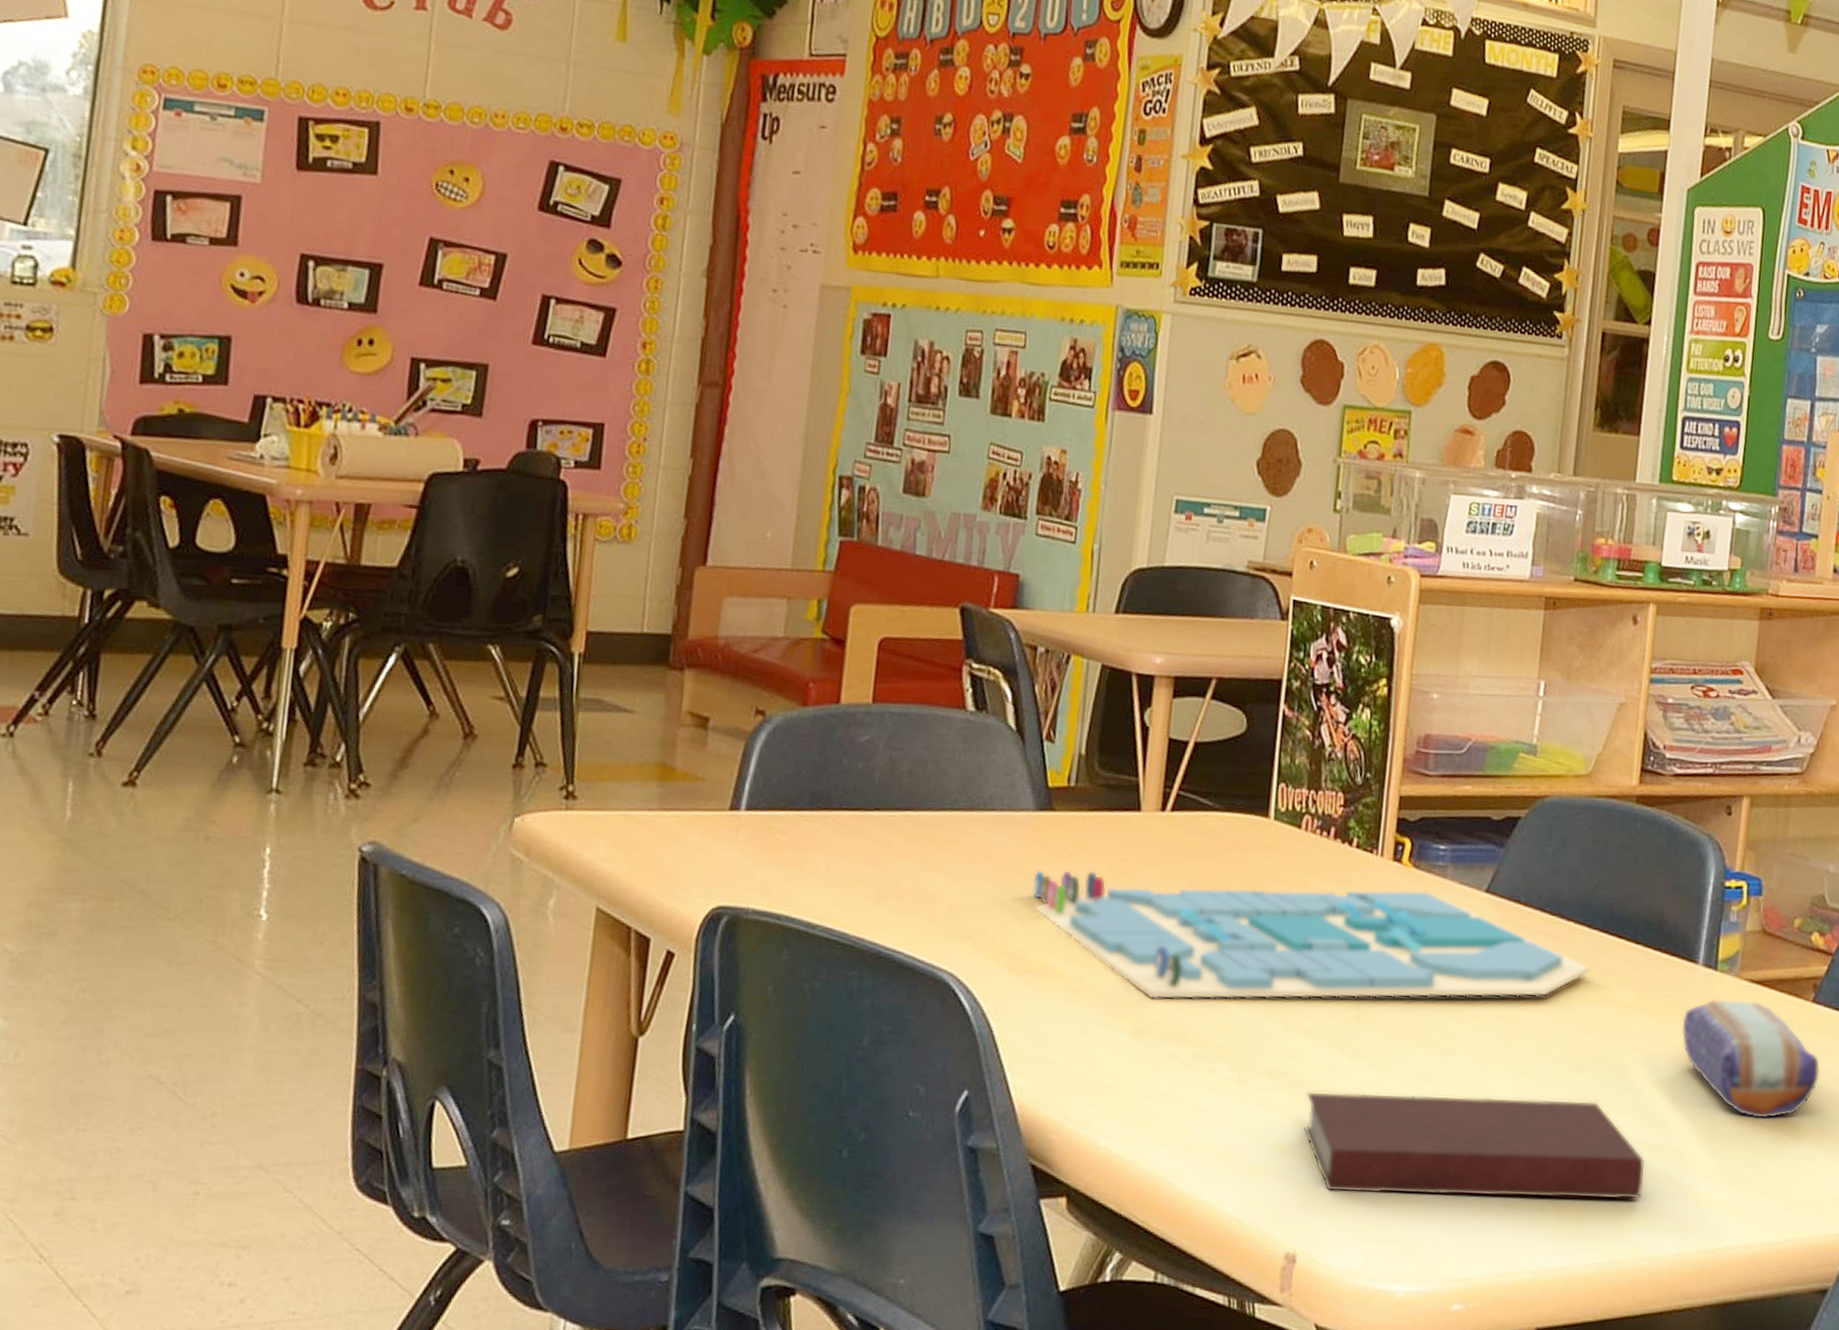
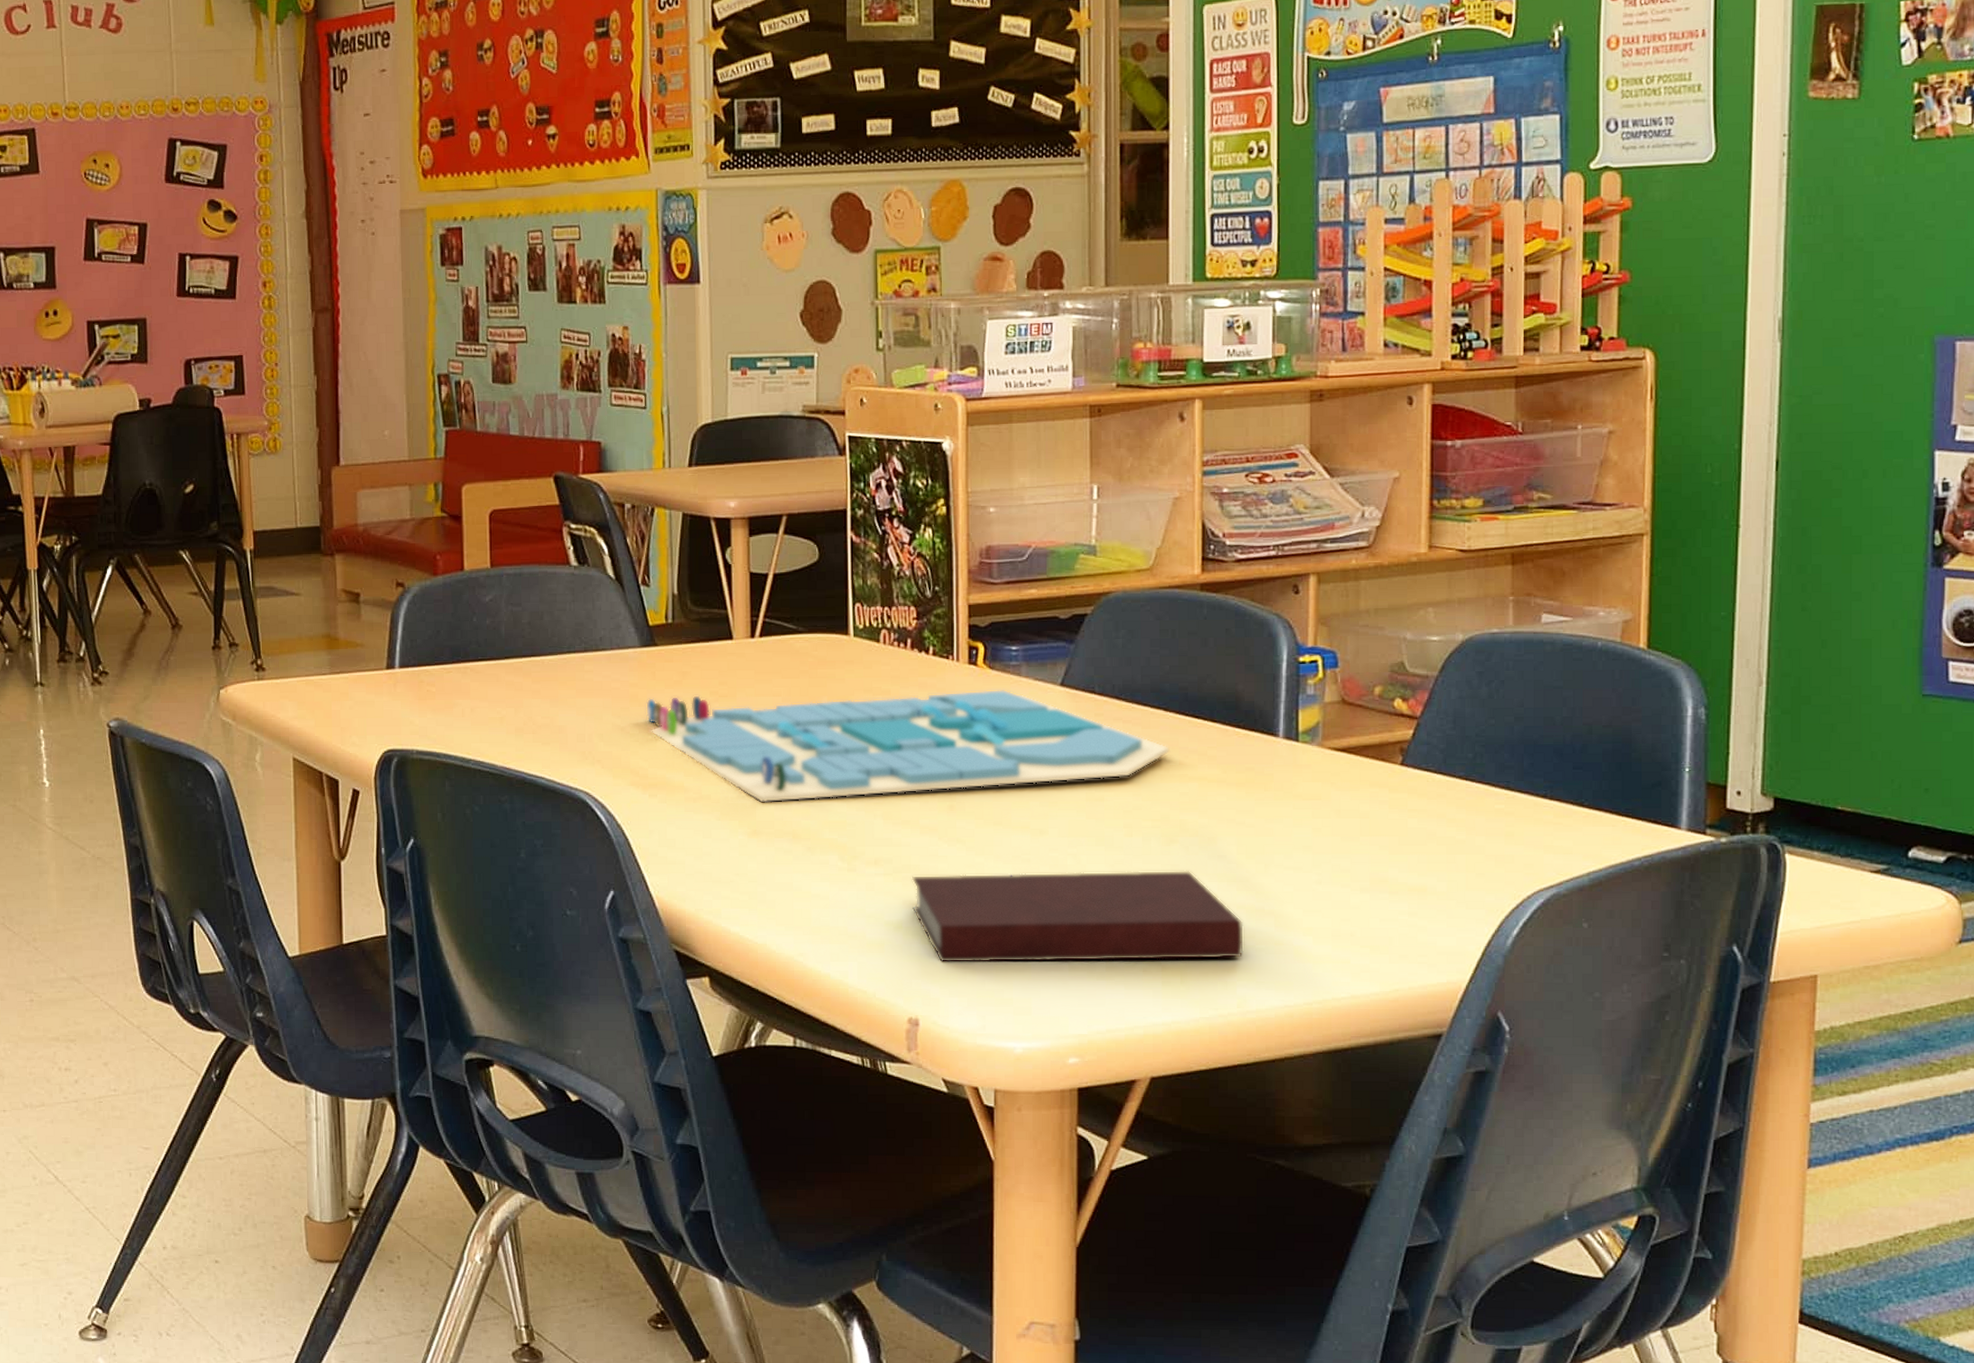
pencil case: present [1681,999,1821,1120] -> none [1267,767,1415,879]

